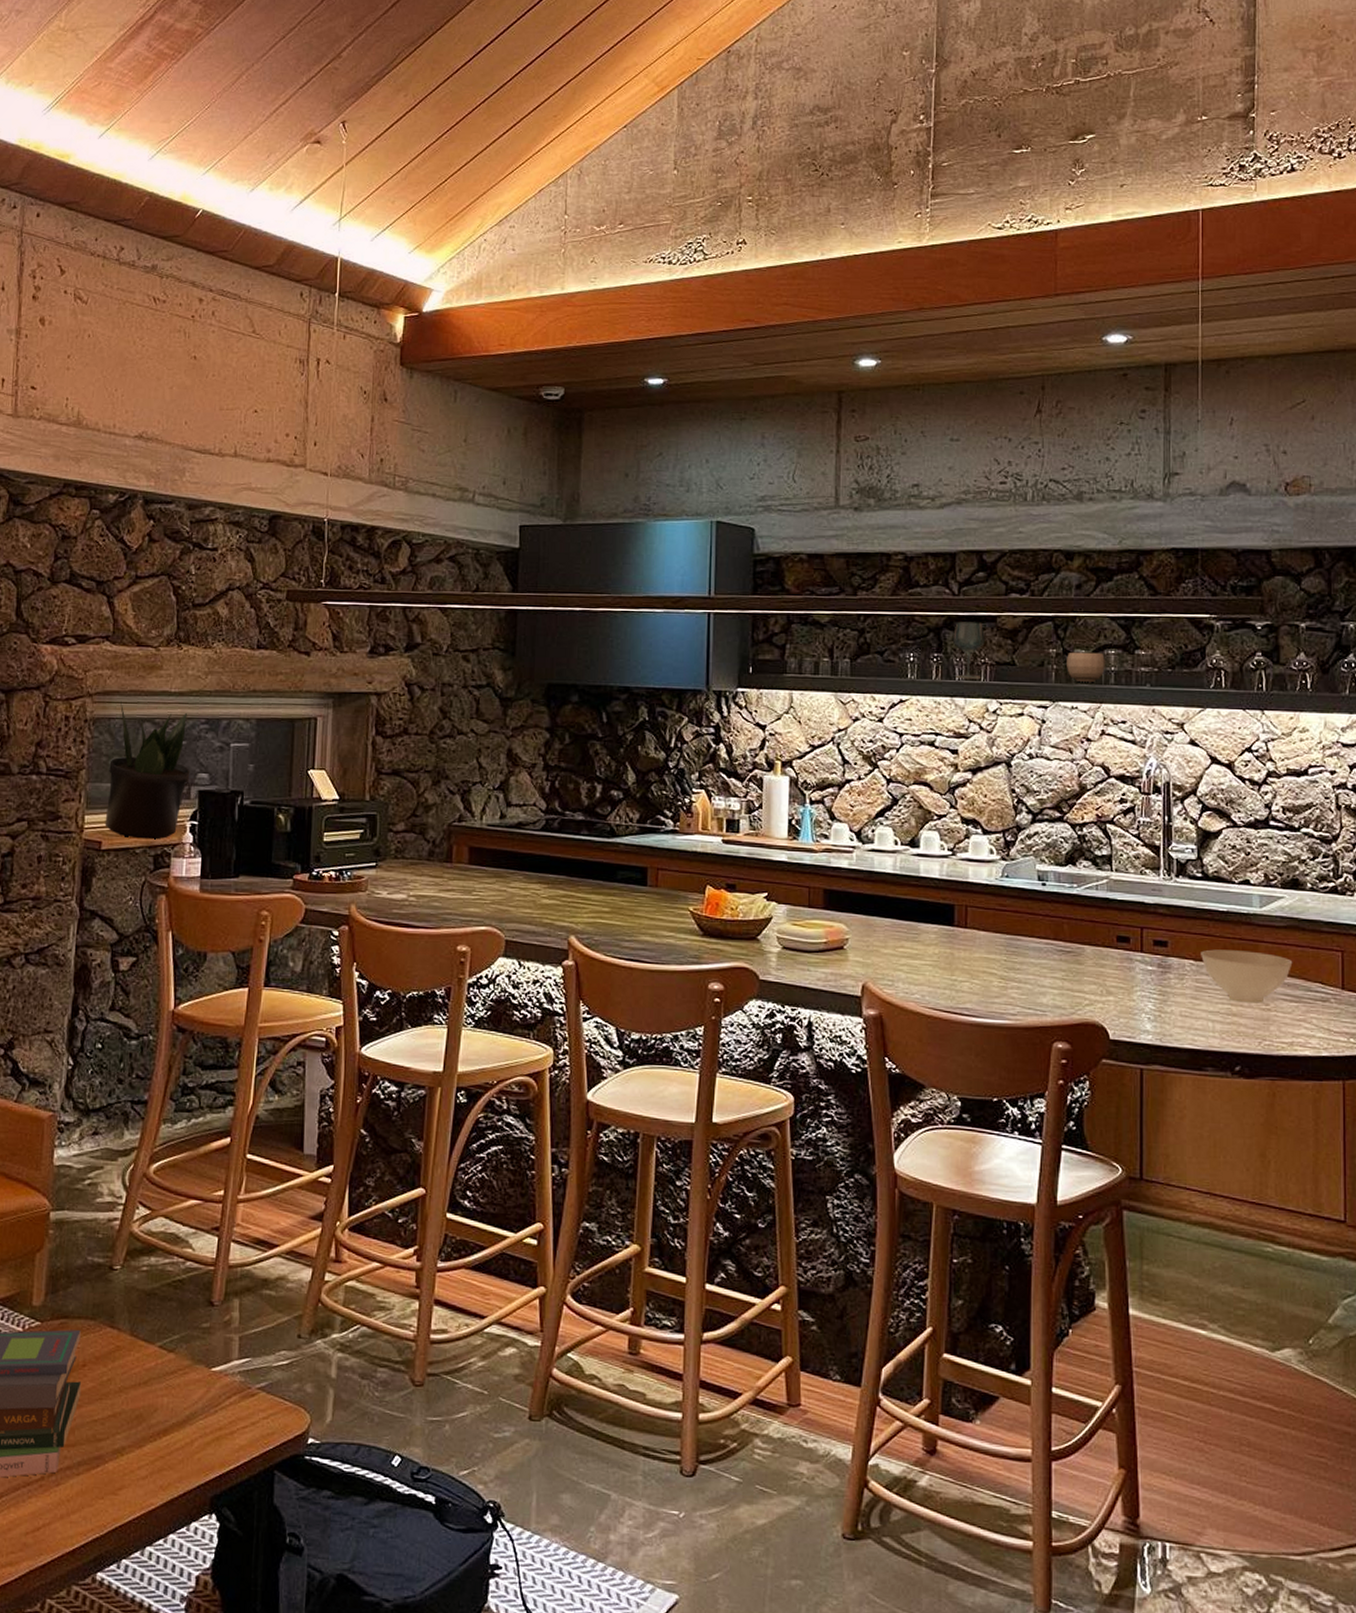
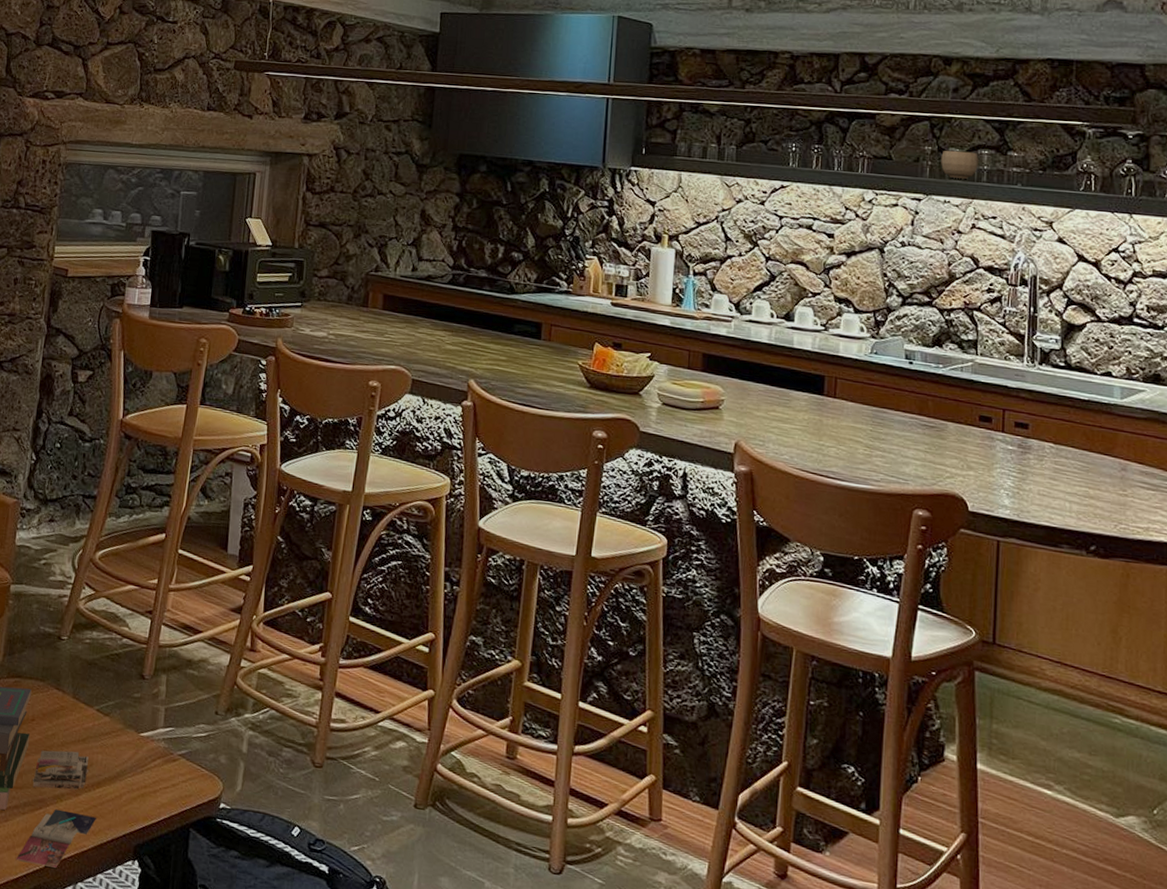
magazine: none [71,1396,165,1533] -> present [16,750,96,868]
planter: present [105,702,190,840] -> none [71,150,146,271]
wine glass: present [952,621,986,680] -> none [832,117,865,171]
bowl: present [1201,949,1293,1003] -> none [1061,434,1152,489]

